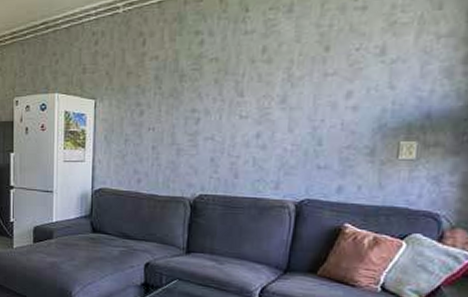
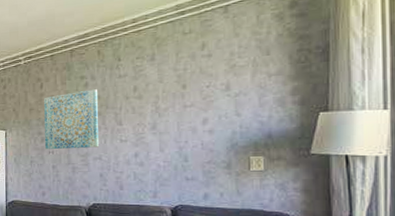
wall art: none [144,49,217,126] -> present [44,89,99,150]

